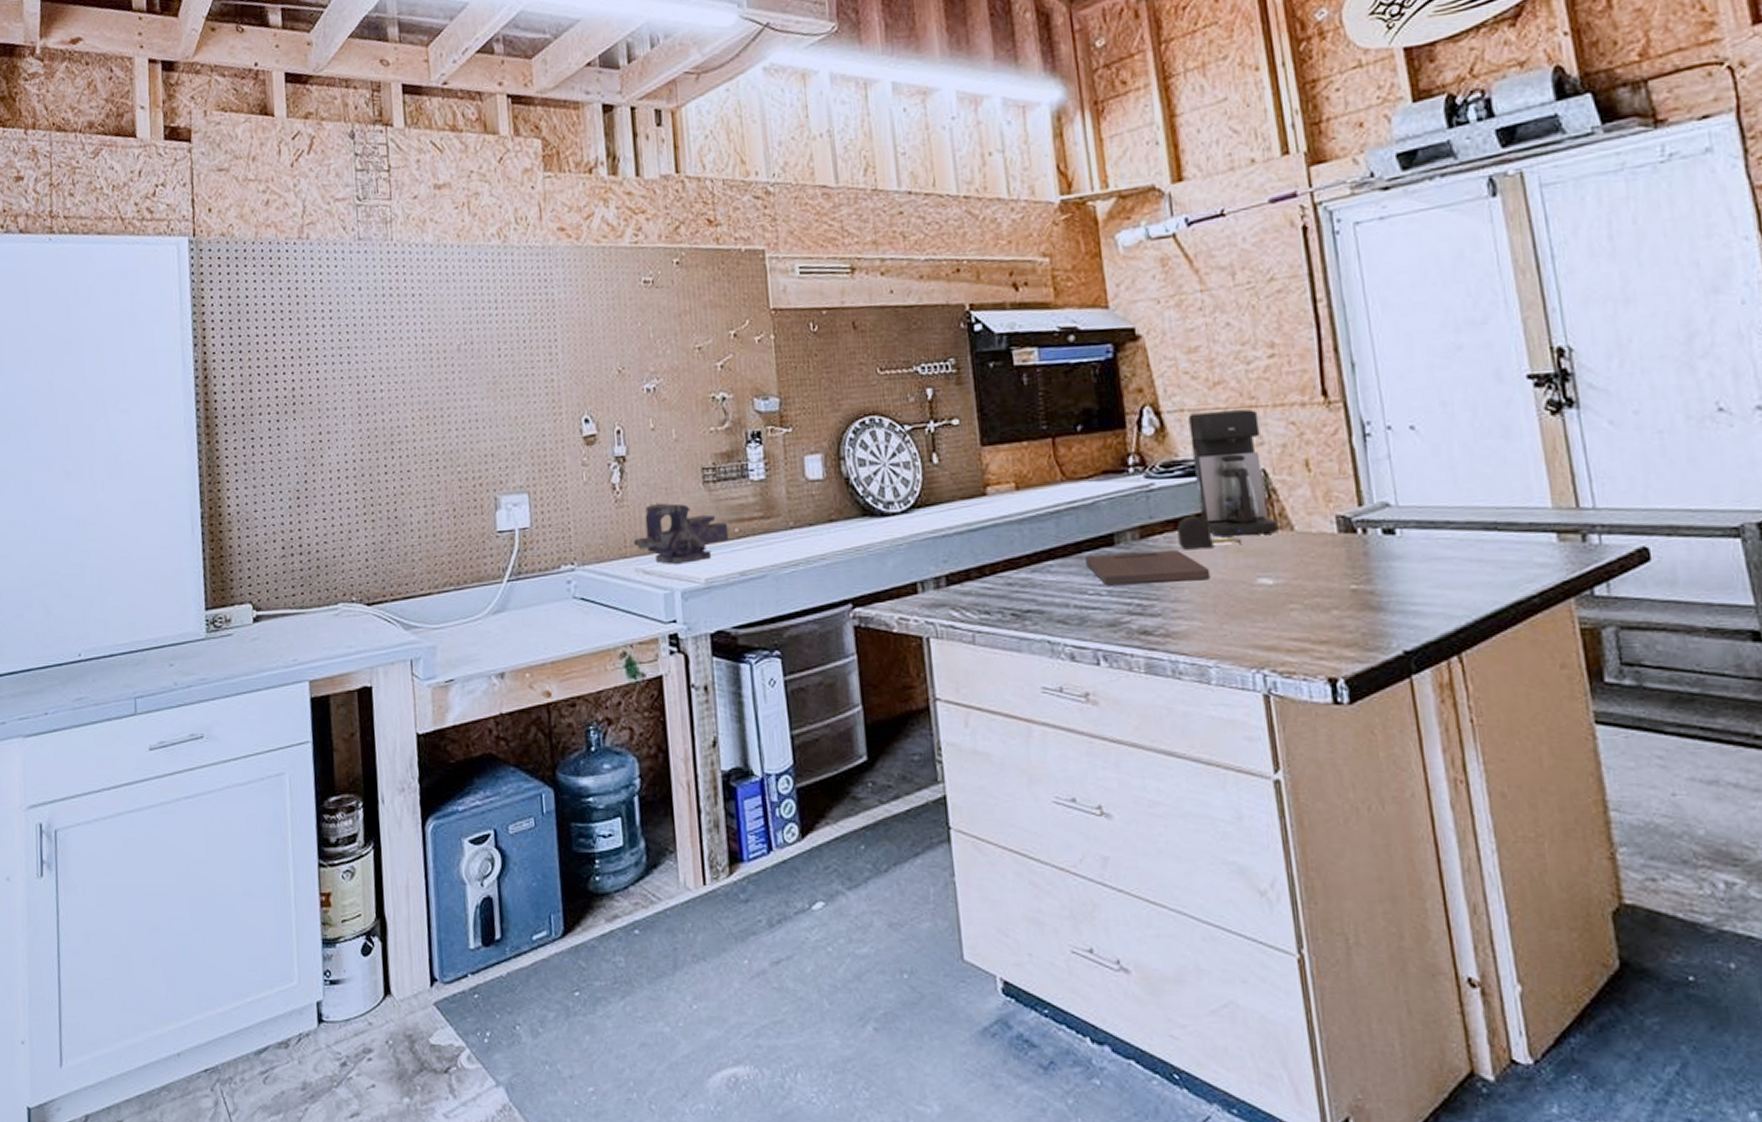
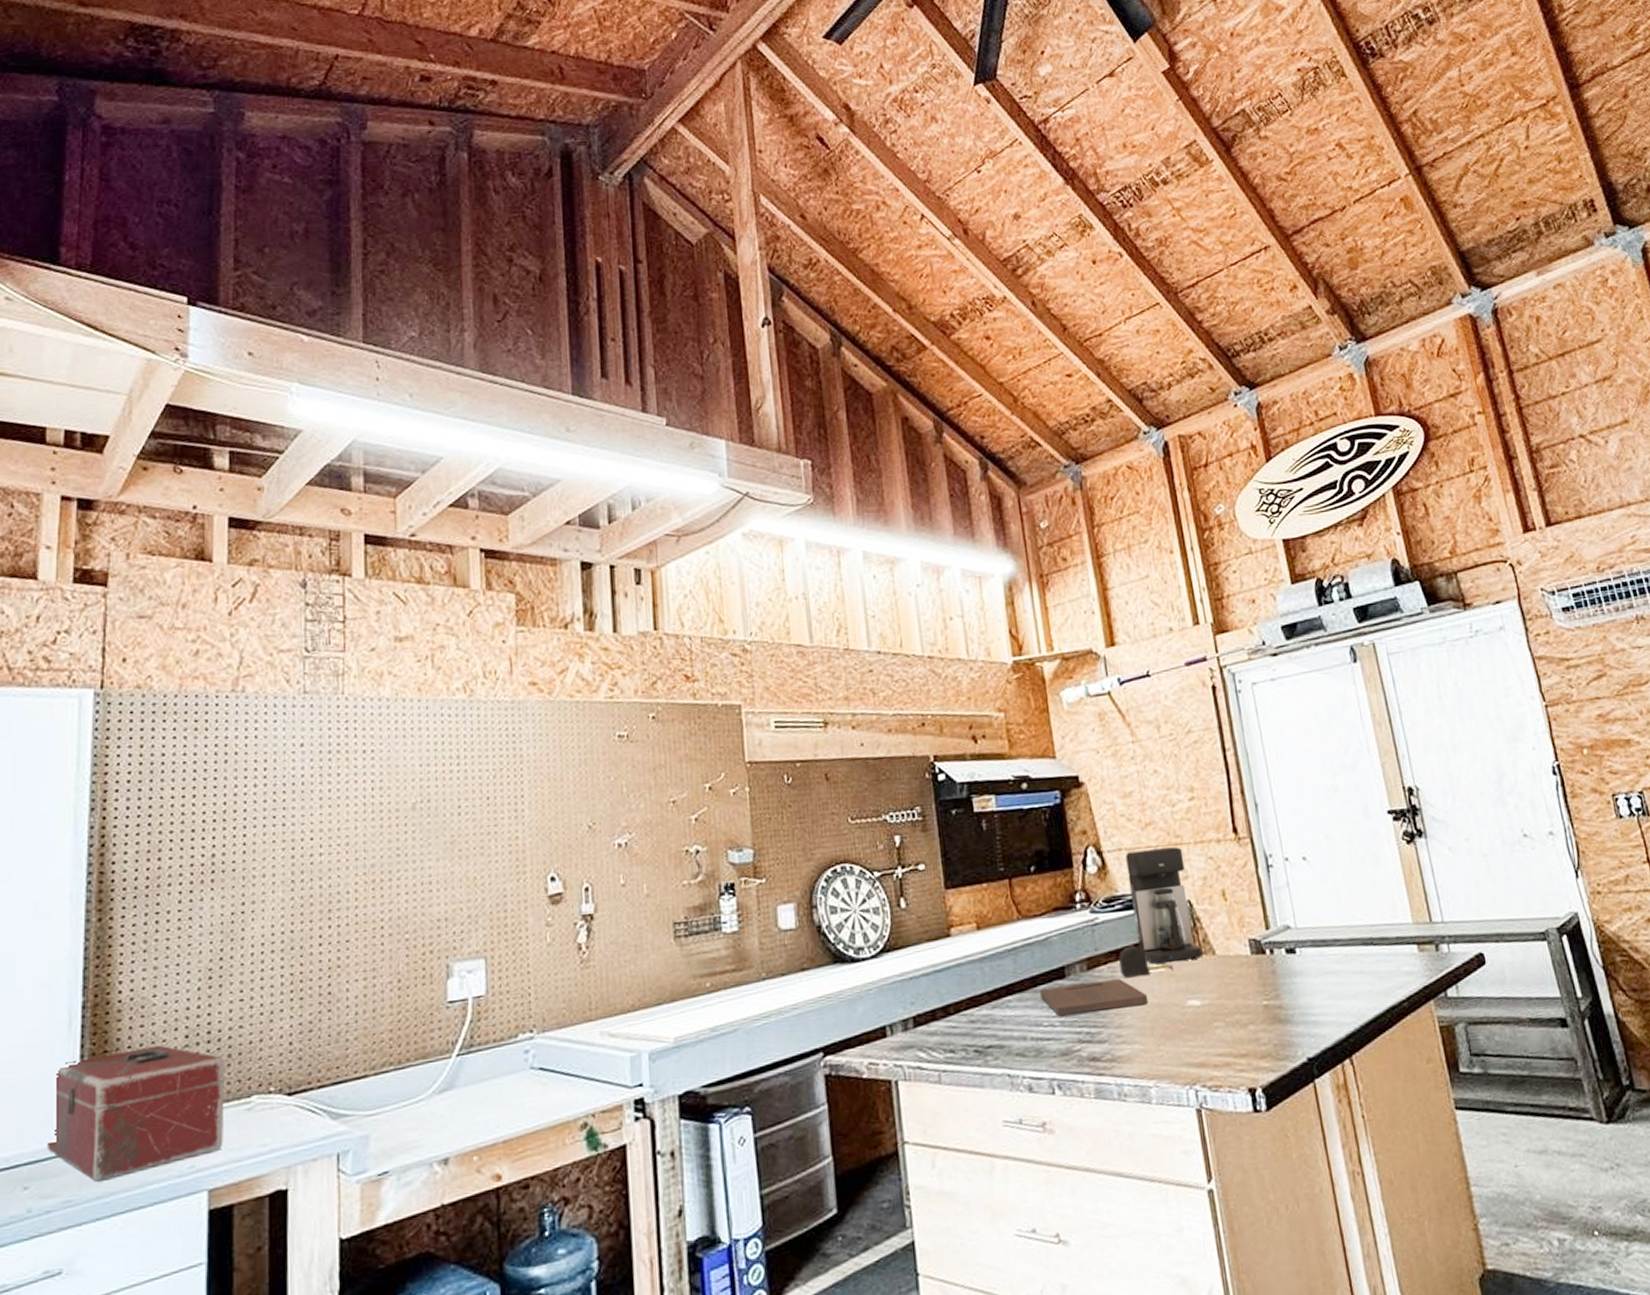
toolbox: none [184,553,318,665] -> present [47,1045,225,1182]
bench vise: present [633,503,729,565] -> none [599,961,700,1026]

